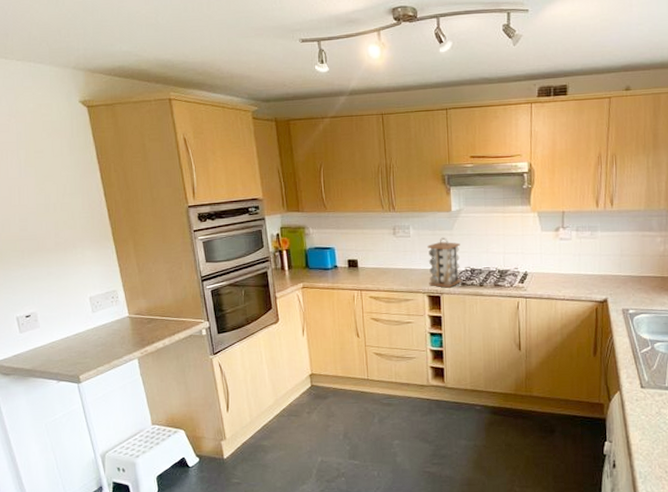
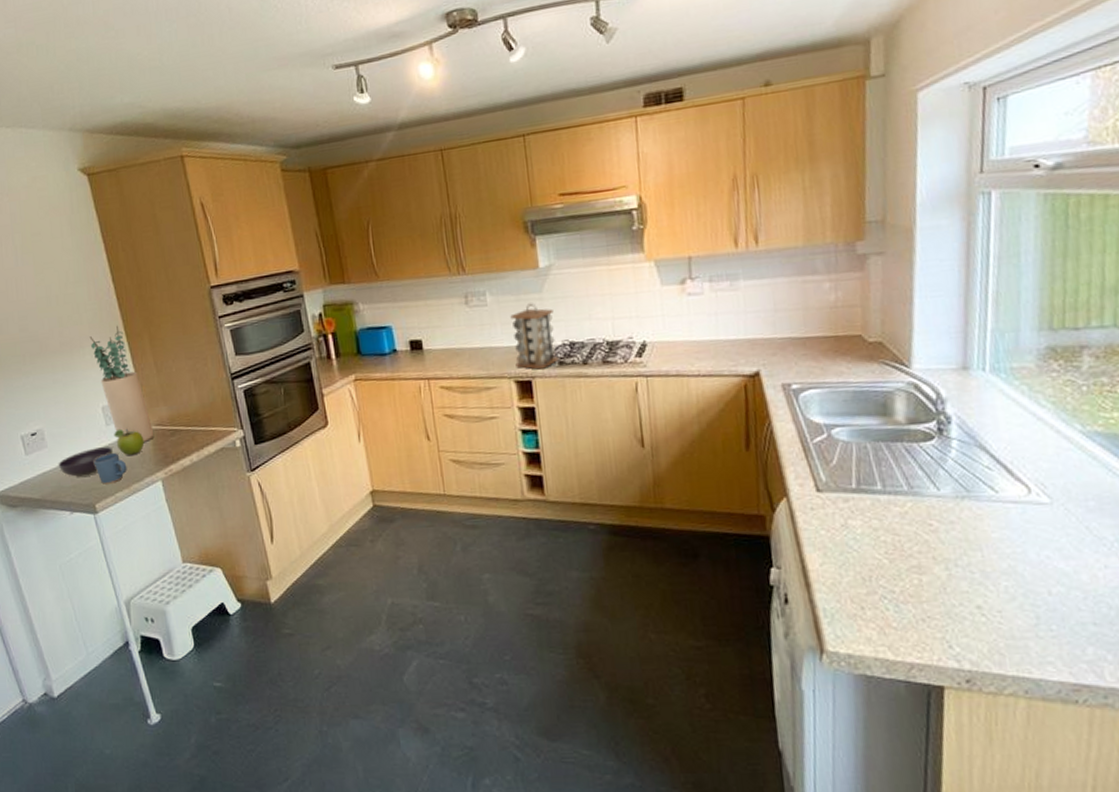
bowl: none [48,329,97,354] -> present [58,447,113,478]
mug: none [79,335,109,360] -> present [93,453,127,484]
vase: none [82,231,134,327] -> present [89,325,154,442]
fruit: none [99,315,125,337] -> present [114,428,145,455]

